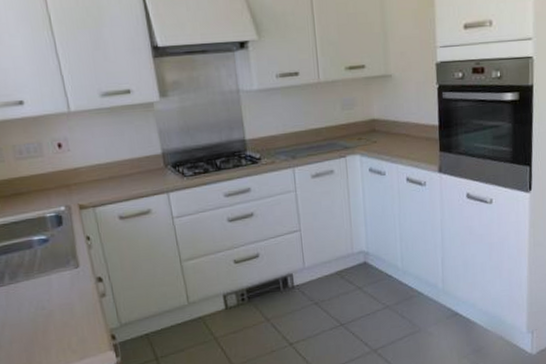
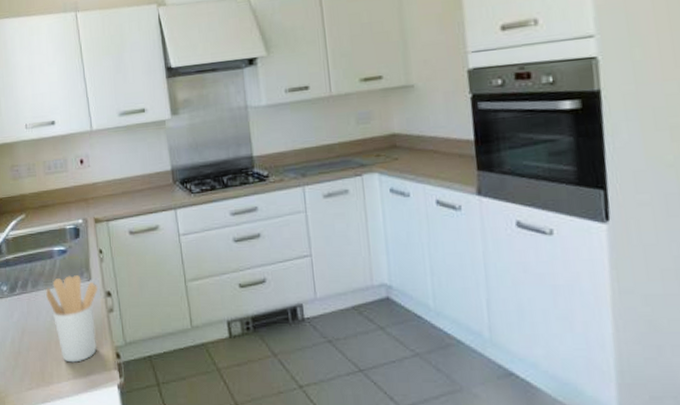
utensil holder: none [27,263,90,350] -> present [46,275,98,363]

